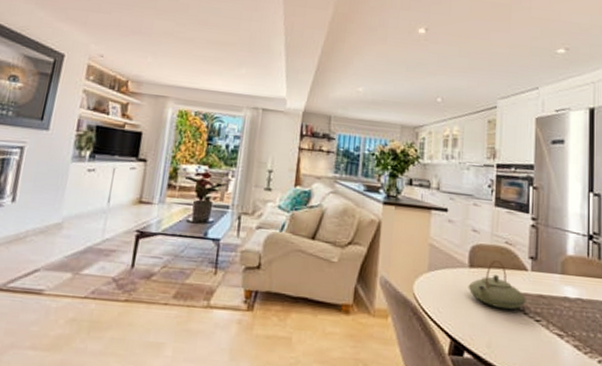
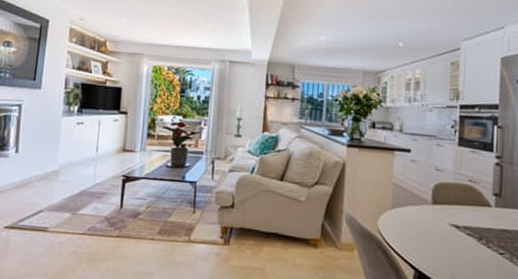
teapot: present [468,260,526,310] -> none [431,198,490,244]

